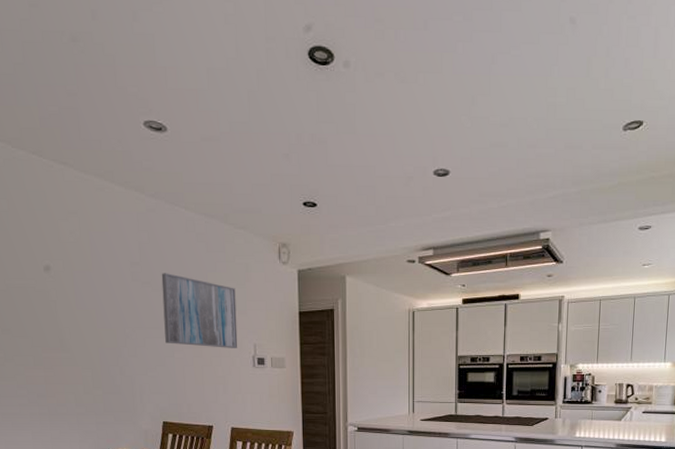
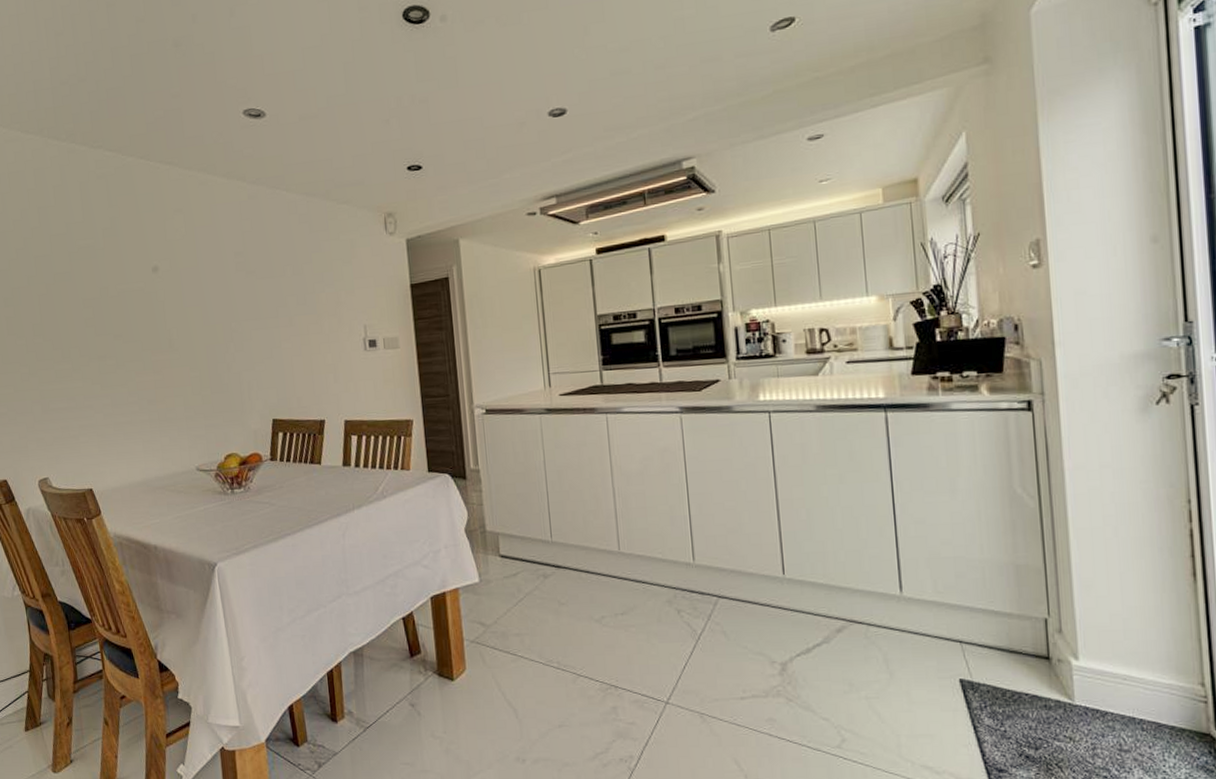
wall art: present [161,273,238,348] -> none [265,259,347,334]

